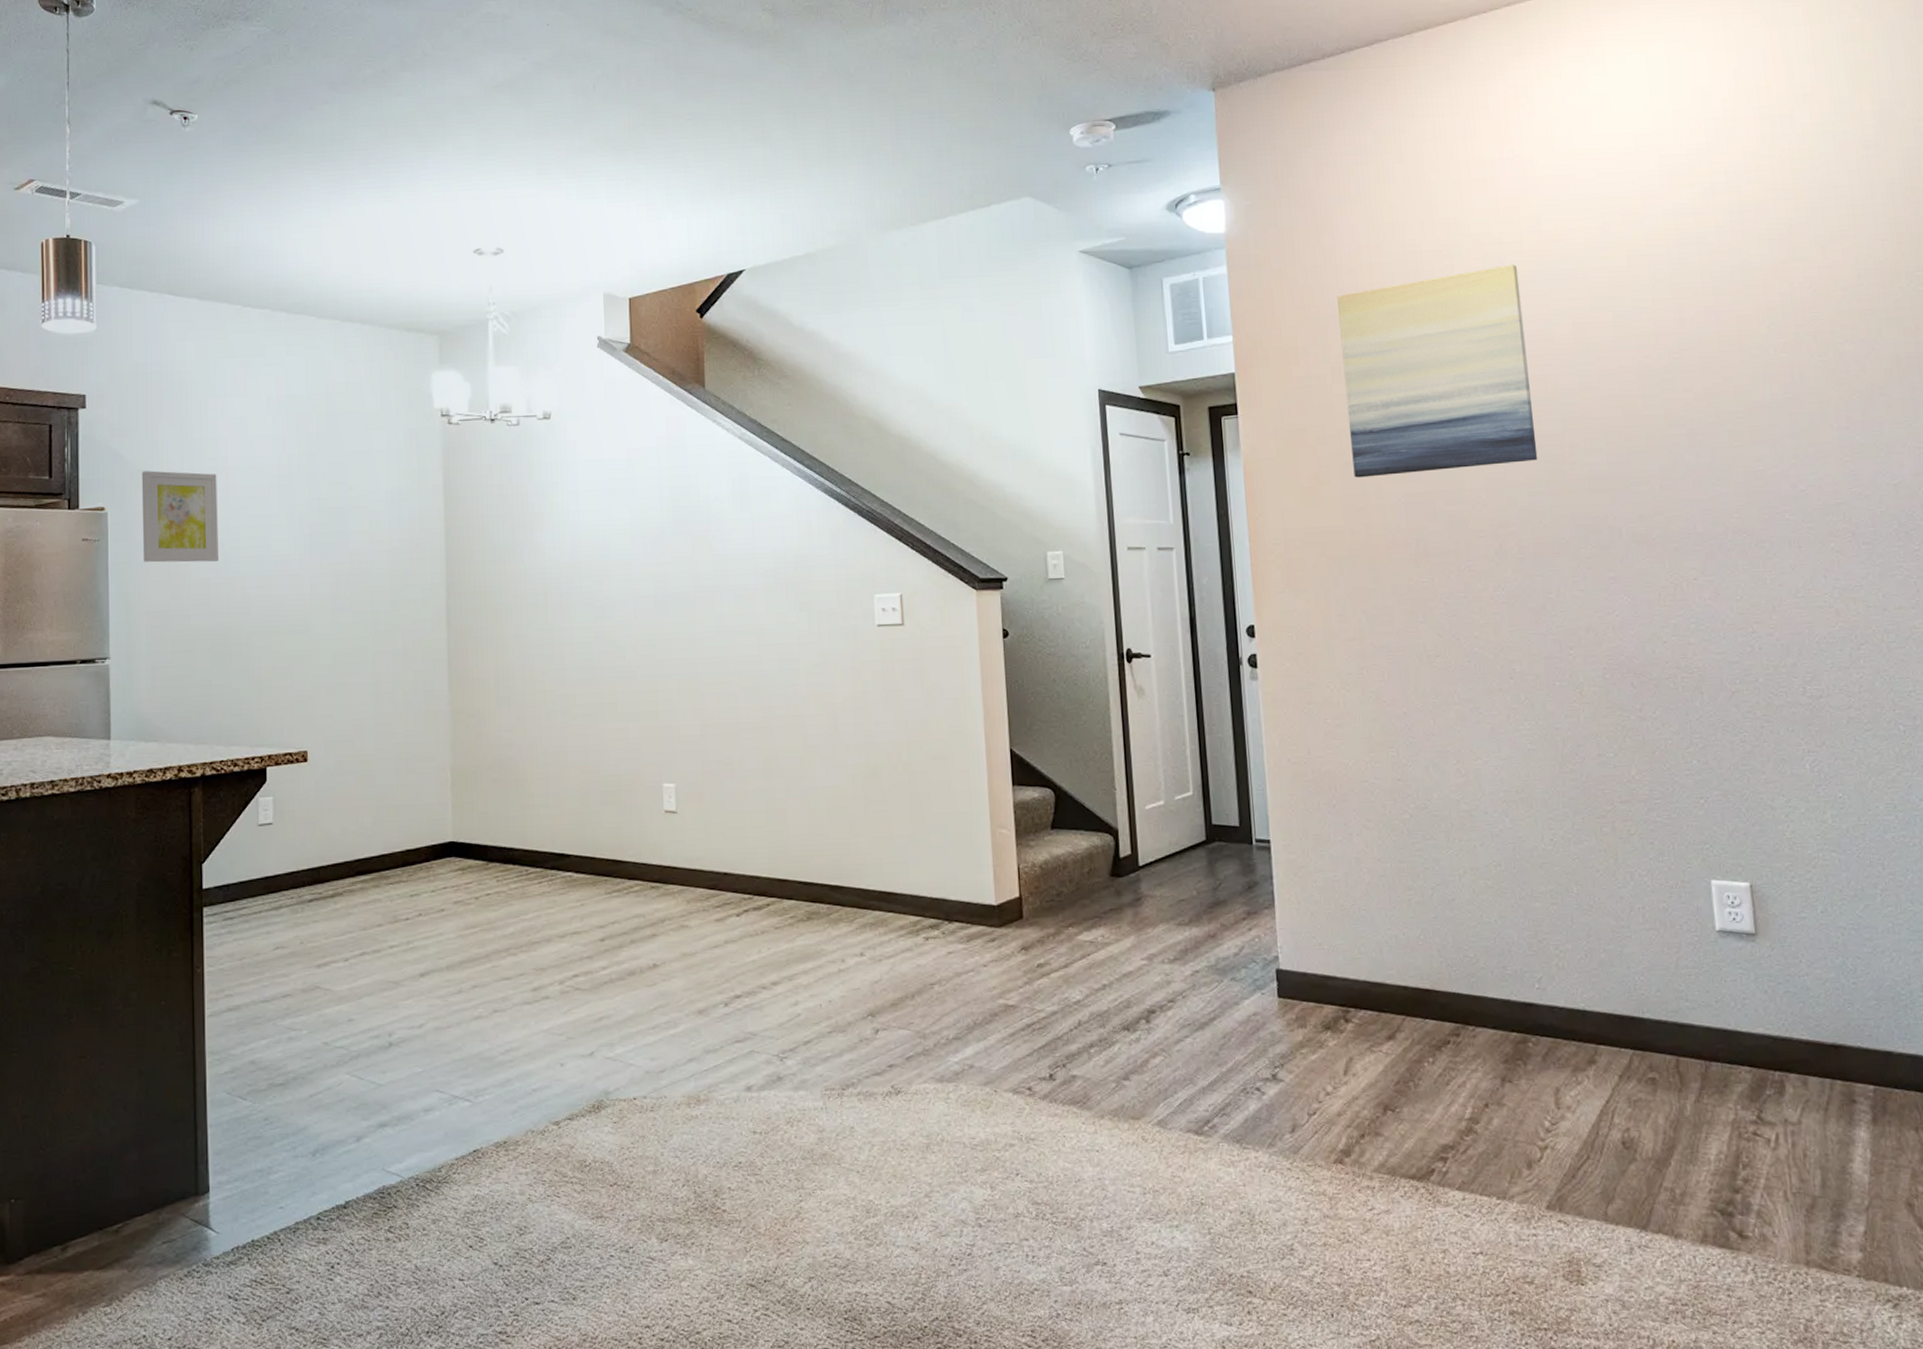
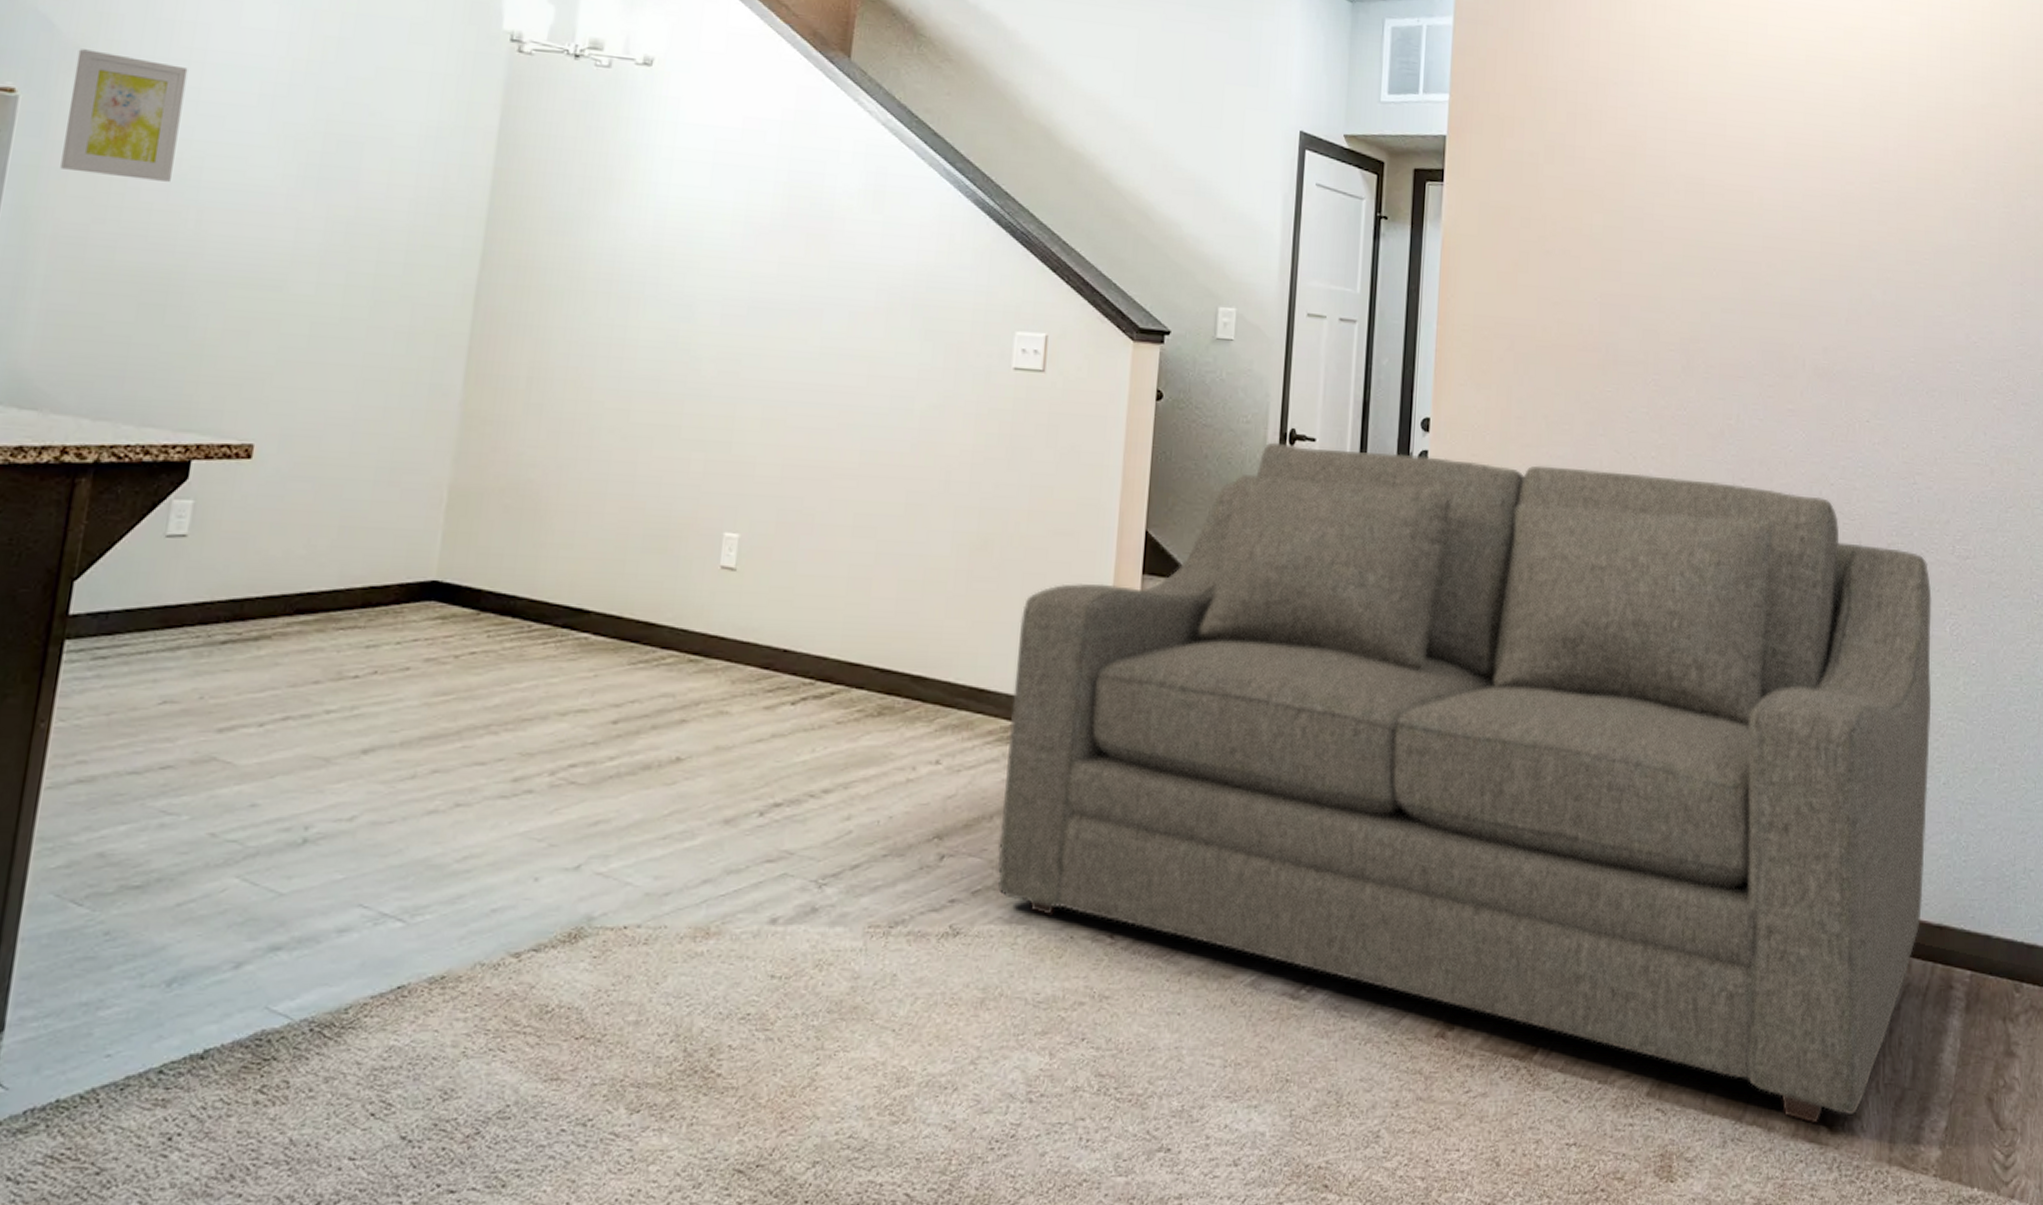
sofa: none [913,652,1813,1231] -> present [997,442,1932,1124]
wall art: present [1337,265,1538,478] -> none [1553,64,1740,276]

